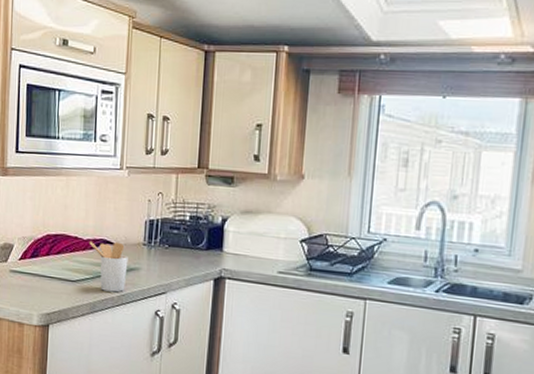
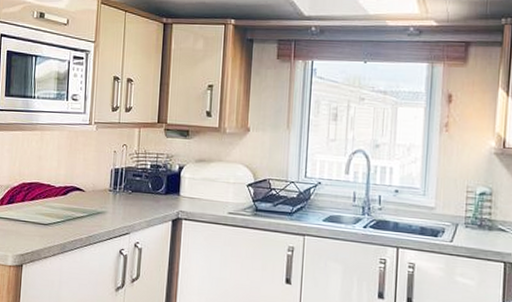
utensil holder: present [89,240,128,293] -> none [60,188,96,234]

